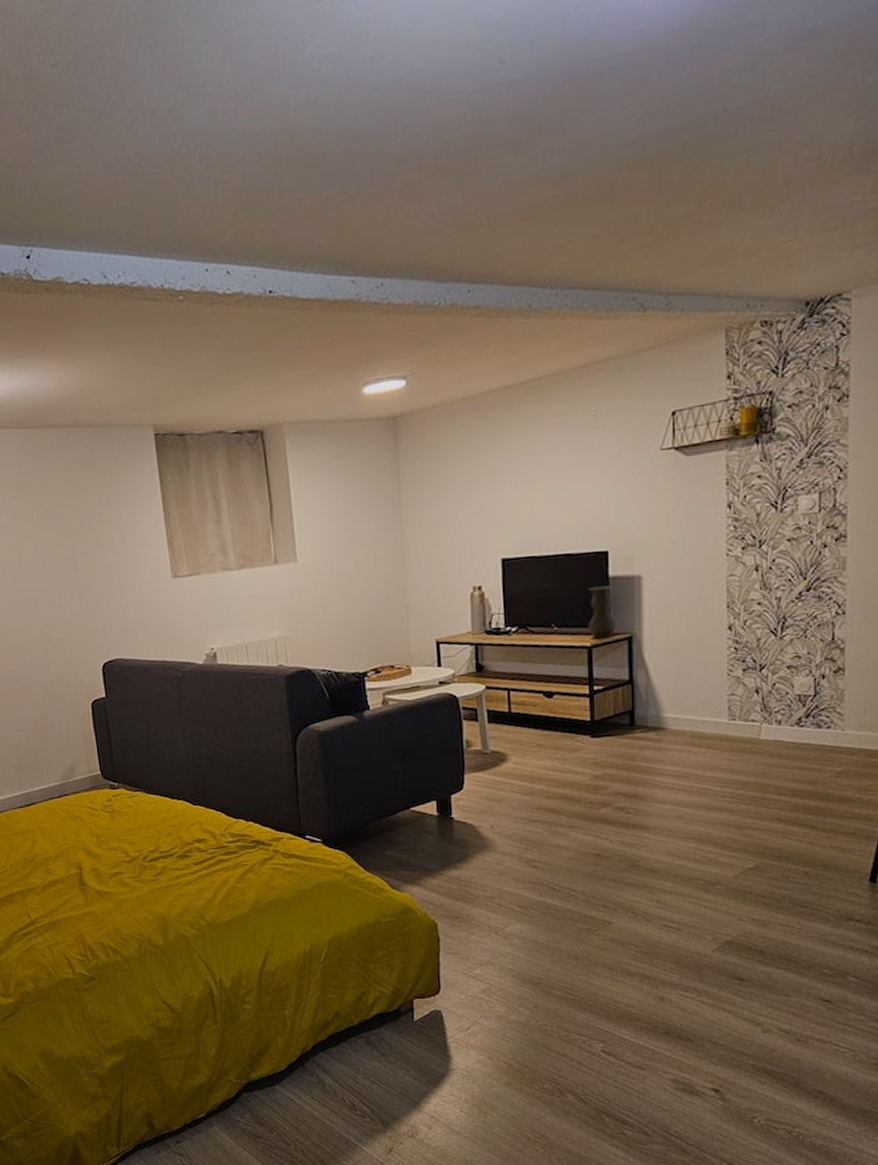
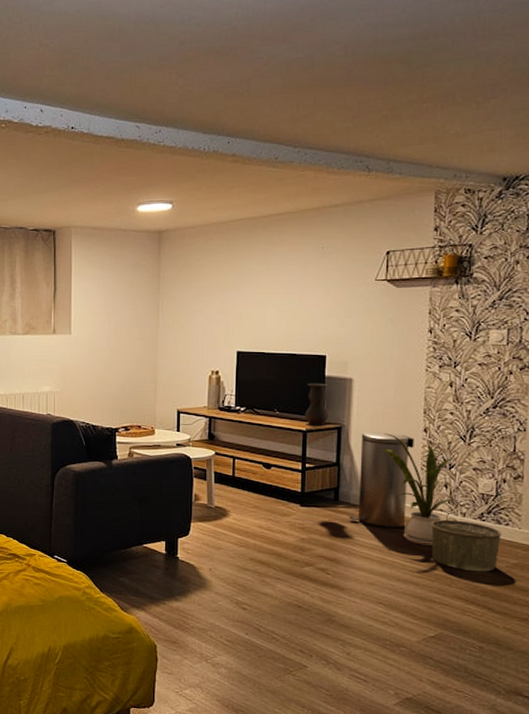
pedal bin: none [648,636,718,751] -> present [349,432,414,529]
house plant: none [682,637,776,765] -> present [383,433,461,547]
basket: none [741,727,823,788] -> present [430,517,502,572]

